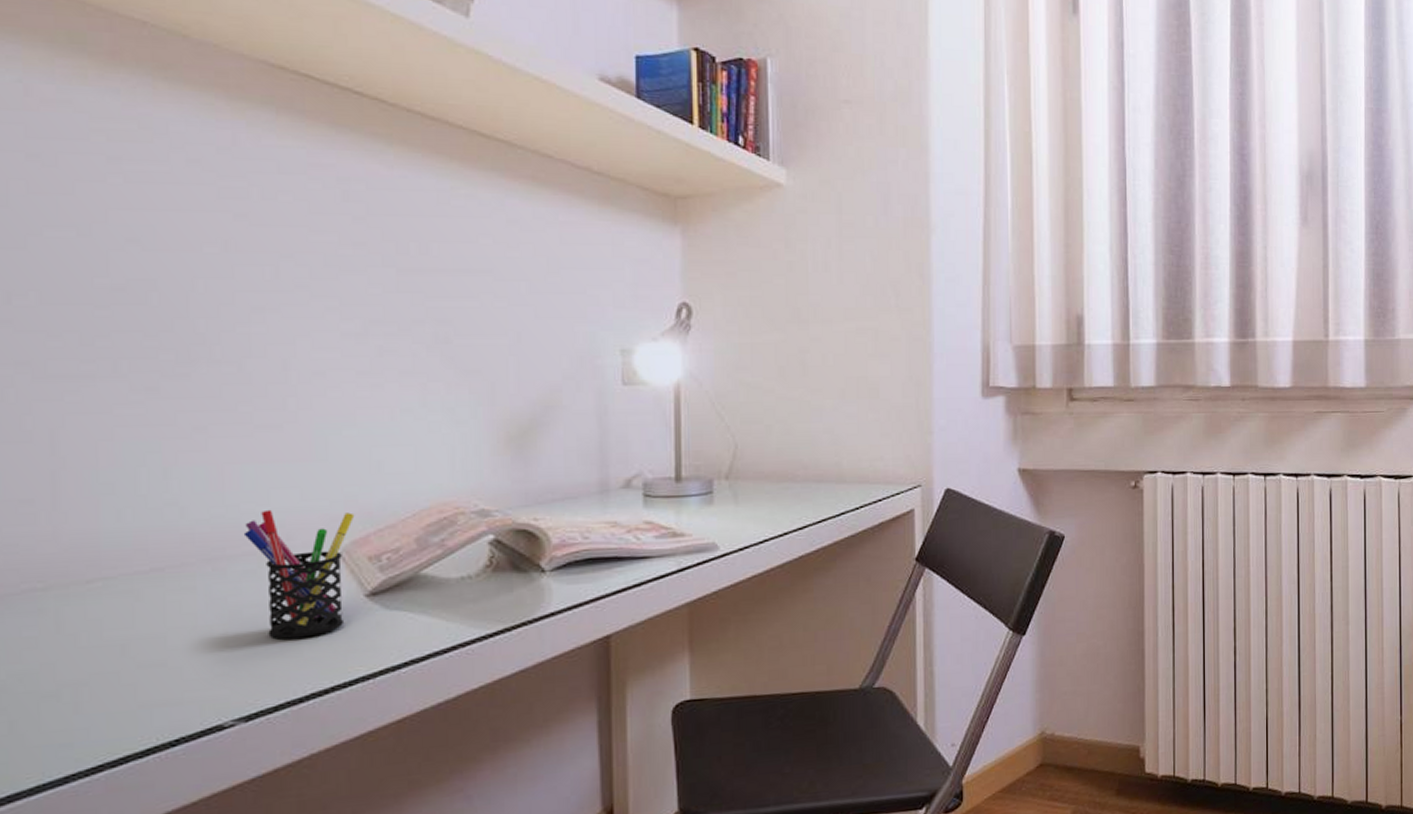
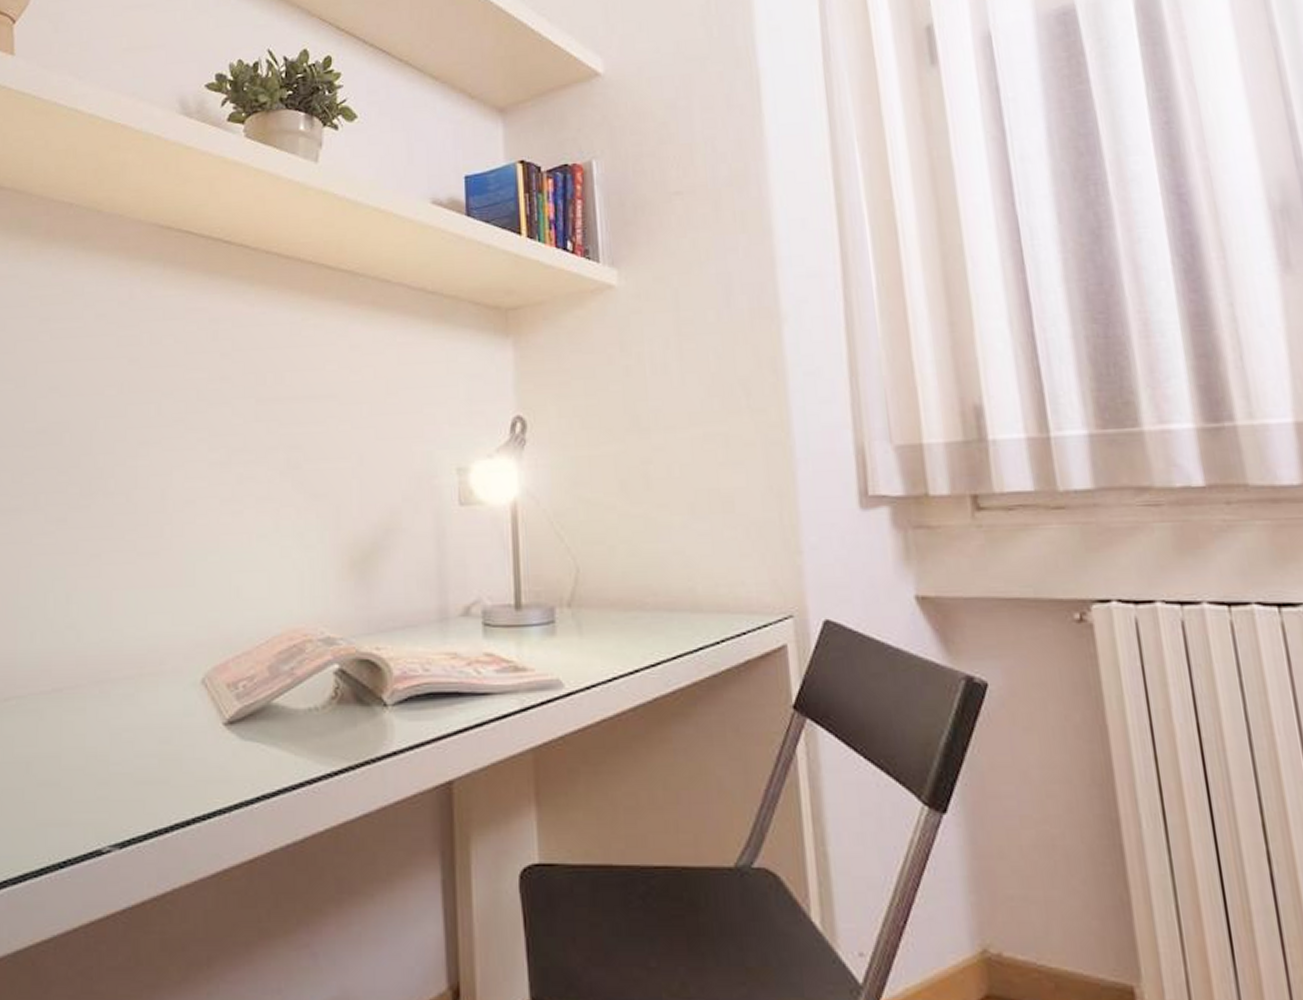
pen holder: present [243,509,355,640] -> none [125,634,217,765]

